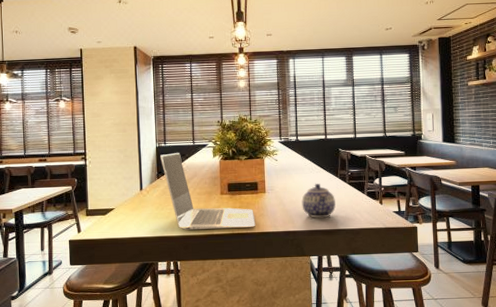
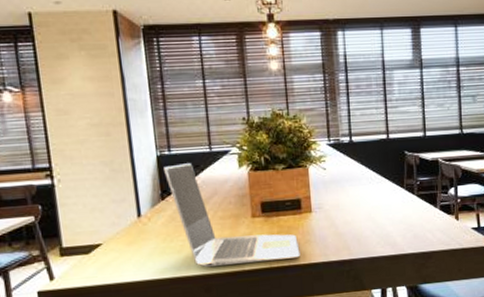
teapot: present [301,184,336,218] -> none [359,197,402,242]

